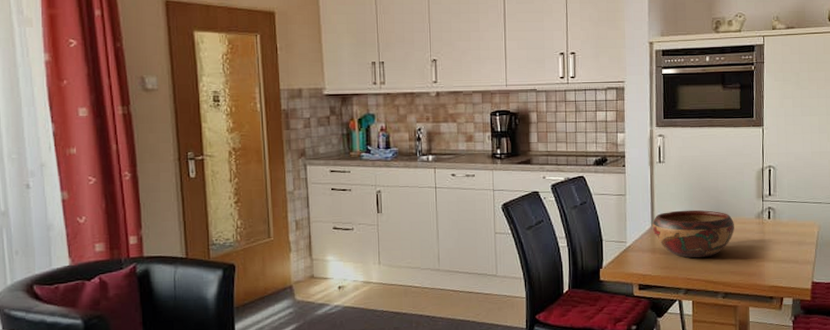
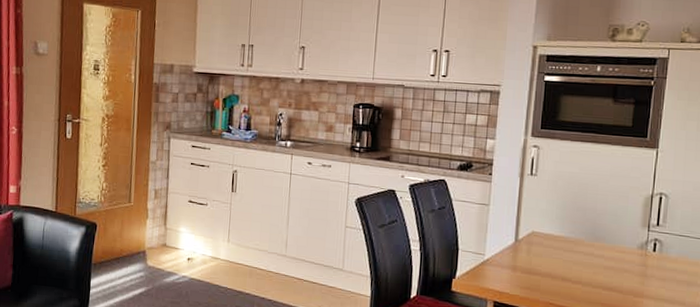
decorative bowl: present [652,210,734,258] -> none [515,228,611,284]

